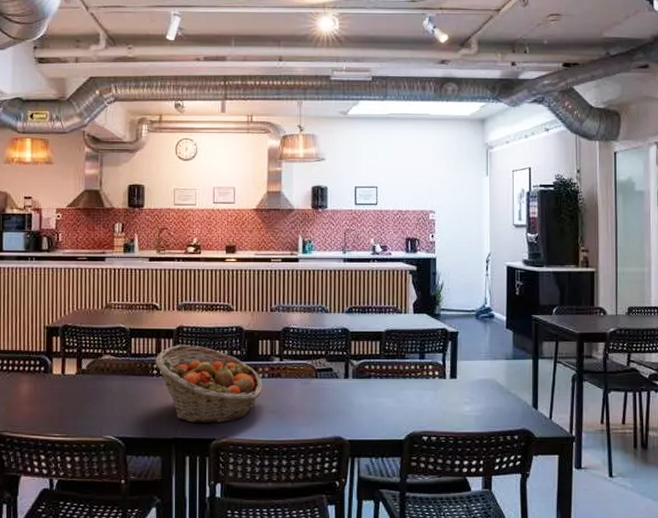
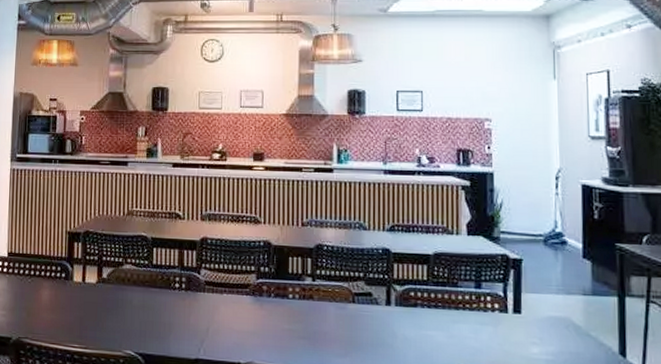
fruit basket: present [156,345,263,424] -> none [178,257,293,347]

